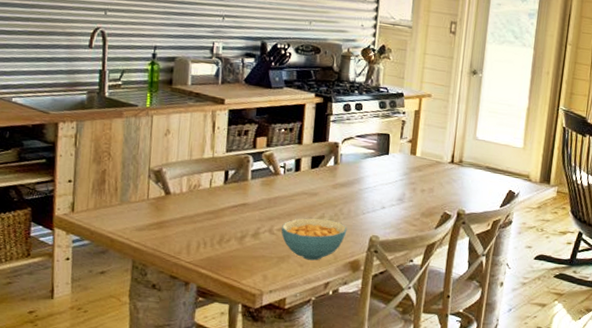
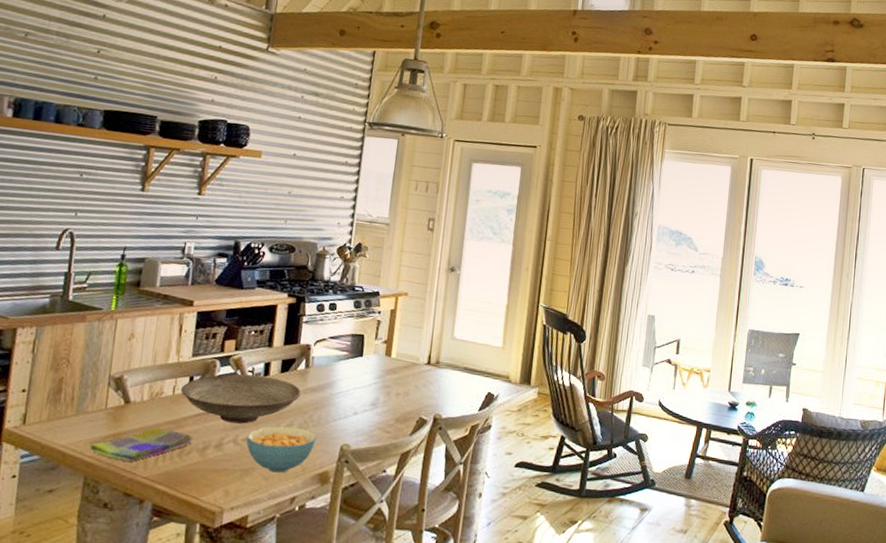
dish towel: none [135,216,232,249] -> present [89,427,194,463]
decorative bowl: none [217,168,331,215] -> present [181,373,301,424]

